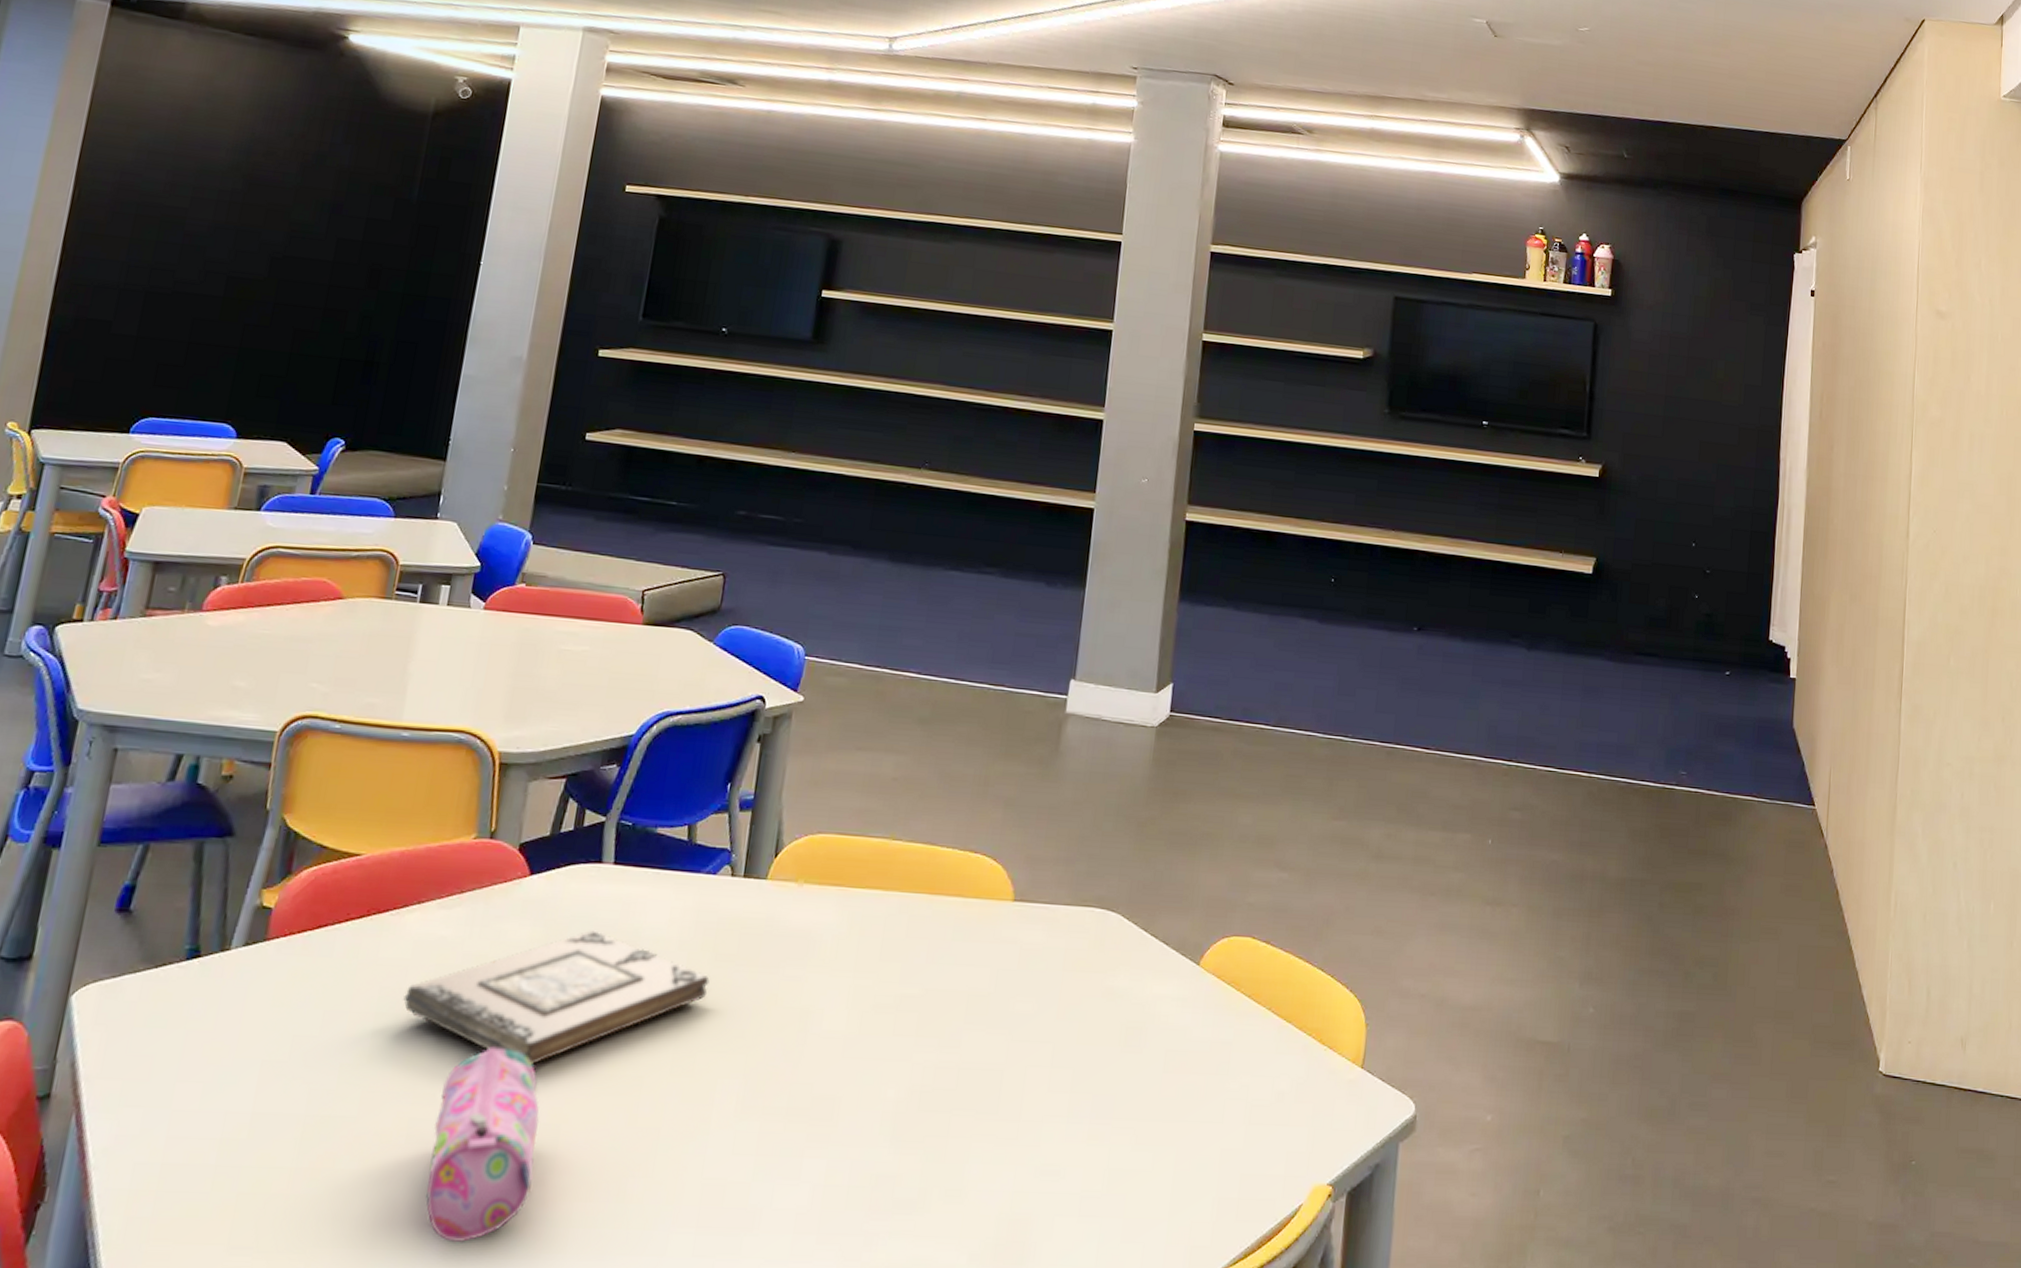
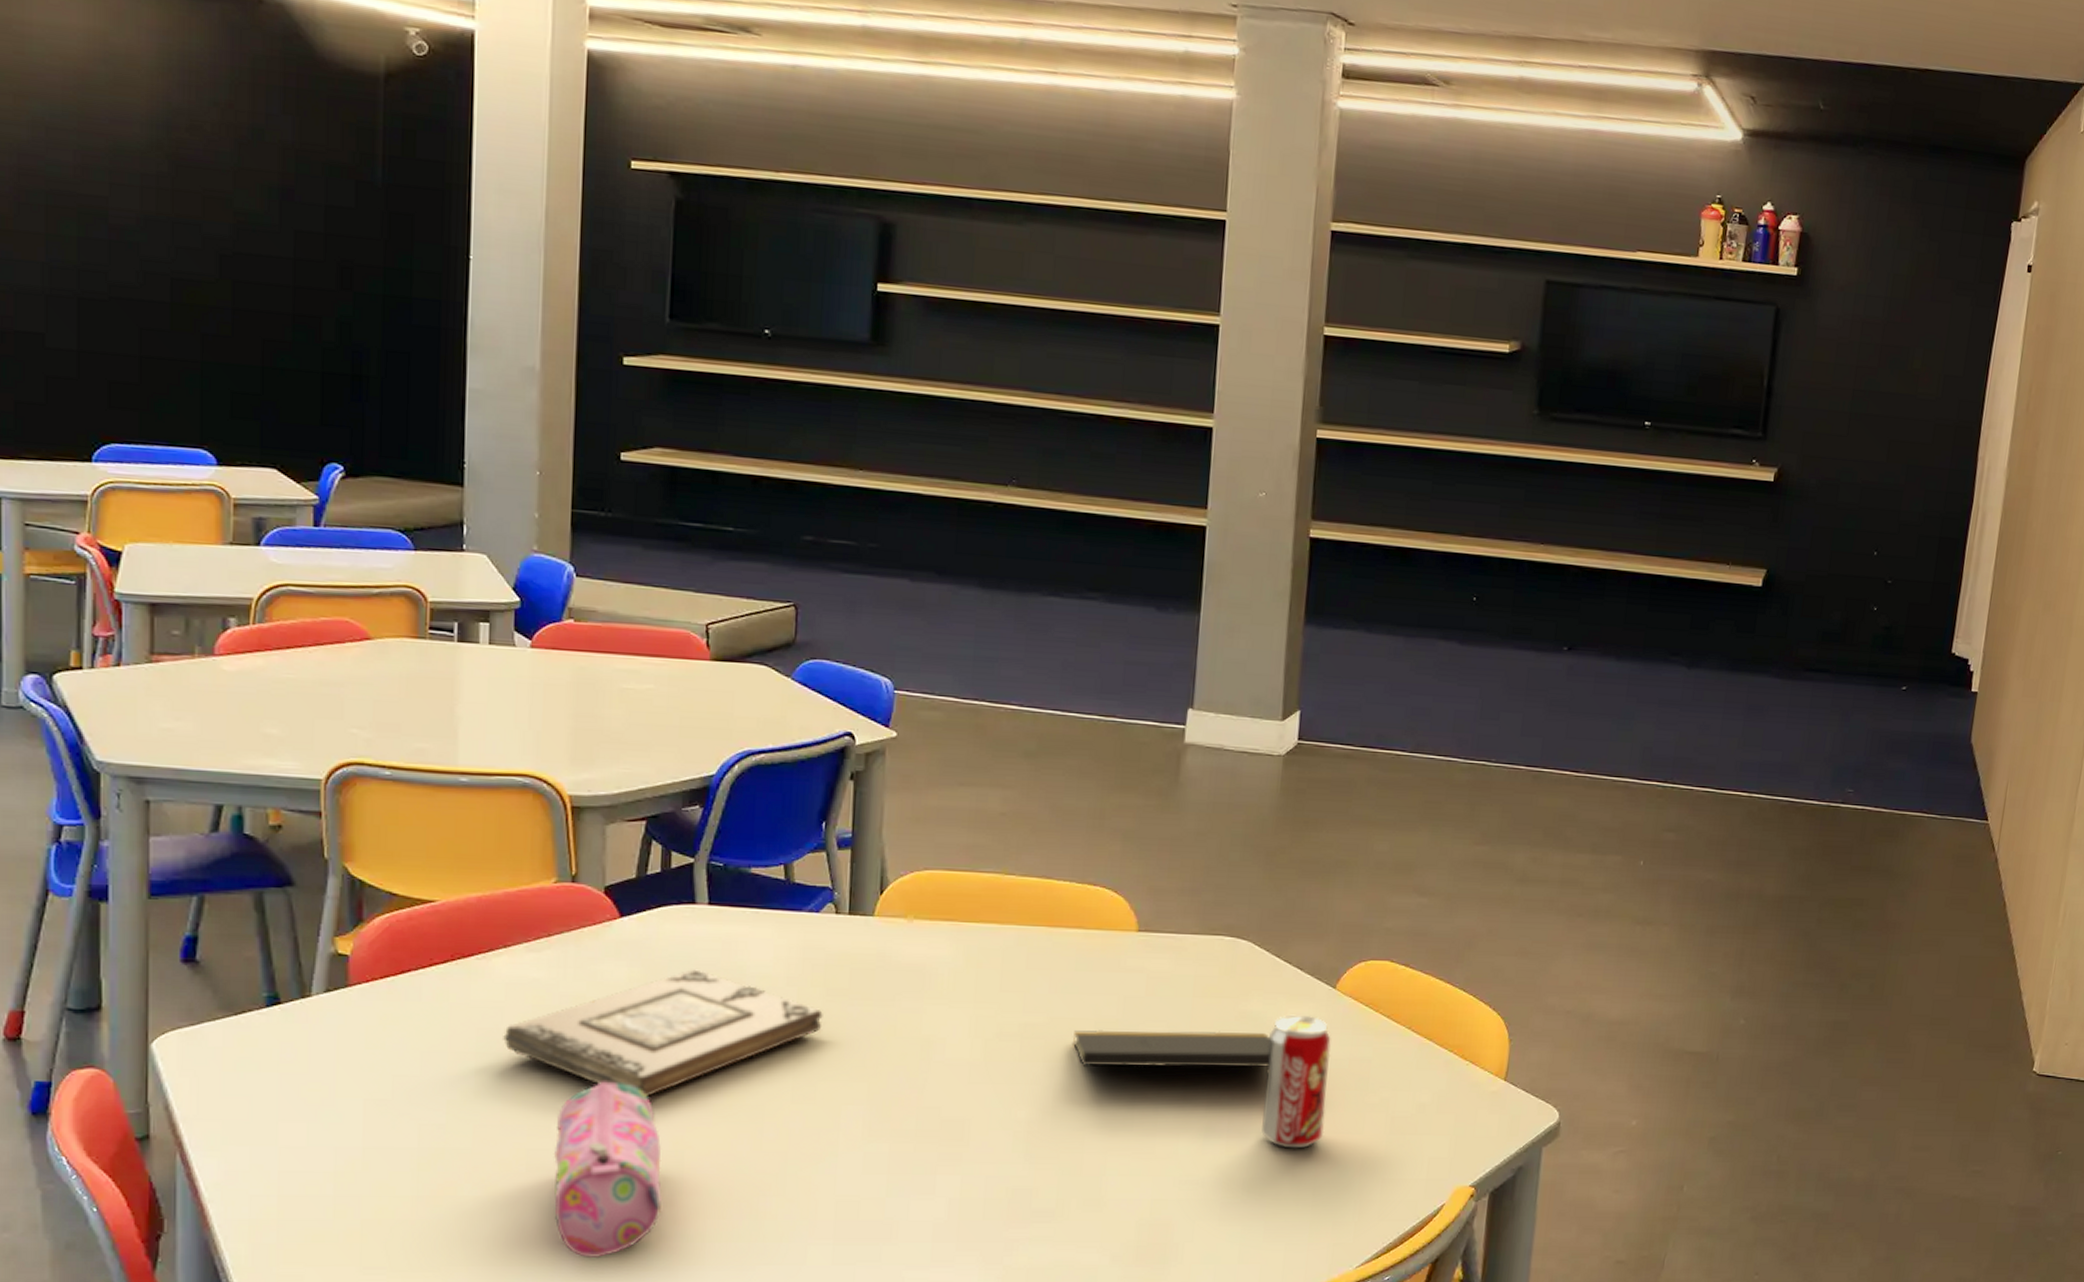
notepad: none [945,1003,1136,1049] -> present [1073,1029,1271,1068]
beverage can: none [1123,991,1194,1138] -> present [1261,1014,1331,1149]

